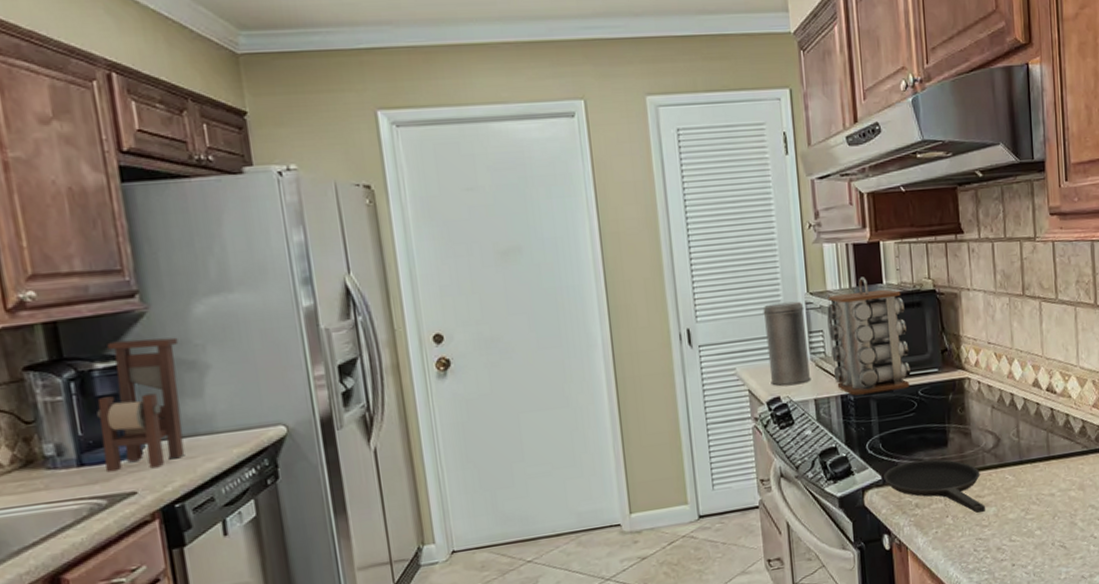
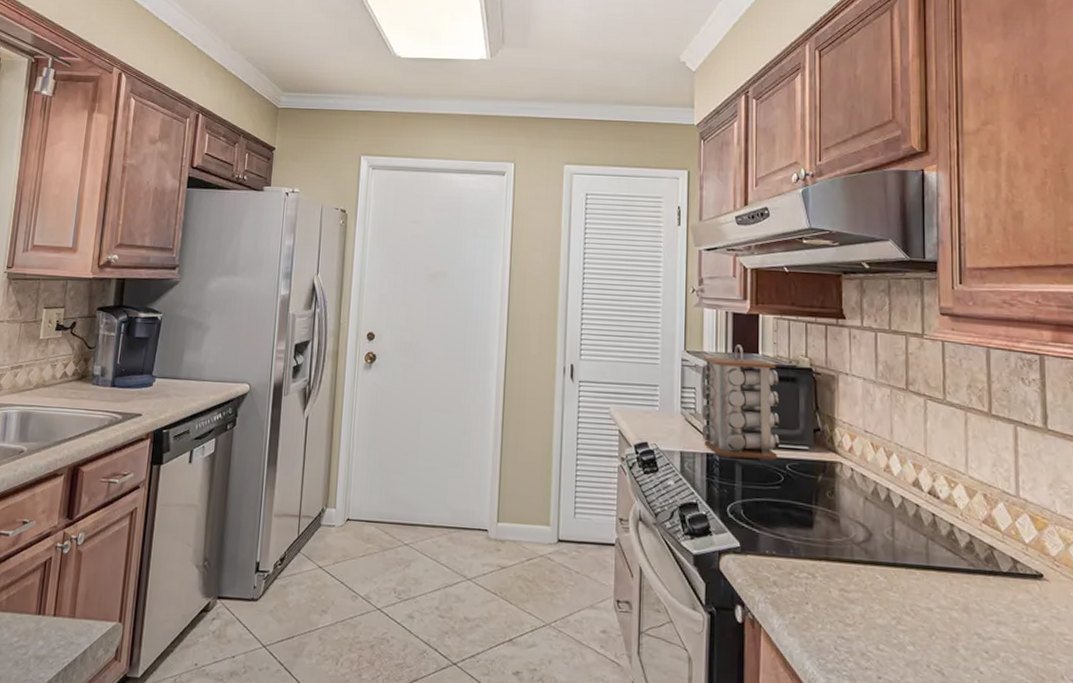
paper towel holder: present [97,337,185,473] -> none [126,299,195,399]
canister: present [763,301,811,387] -> none [640,354,680,435]
frying pan: present [884,459,985,514] -> none [742,535,850,610]

